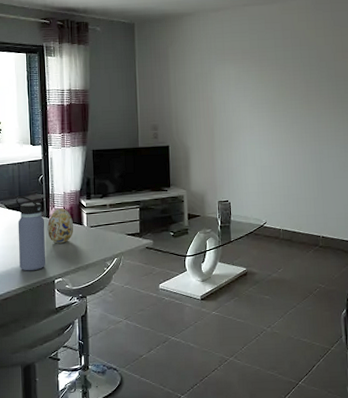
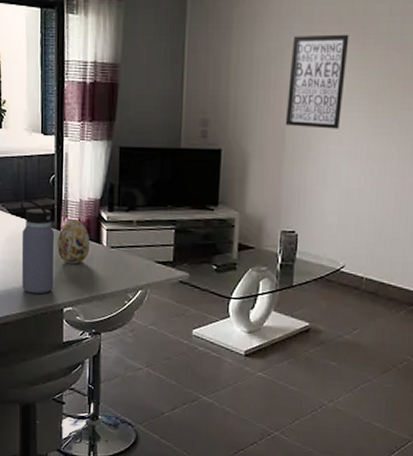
wall art: none [212,61,251,126] -> present [285,34,350,129]

